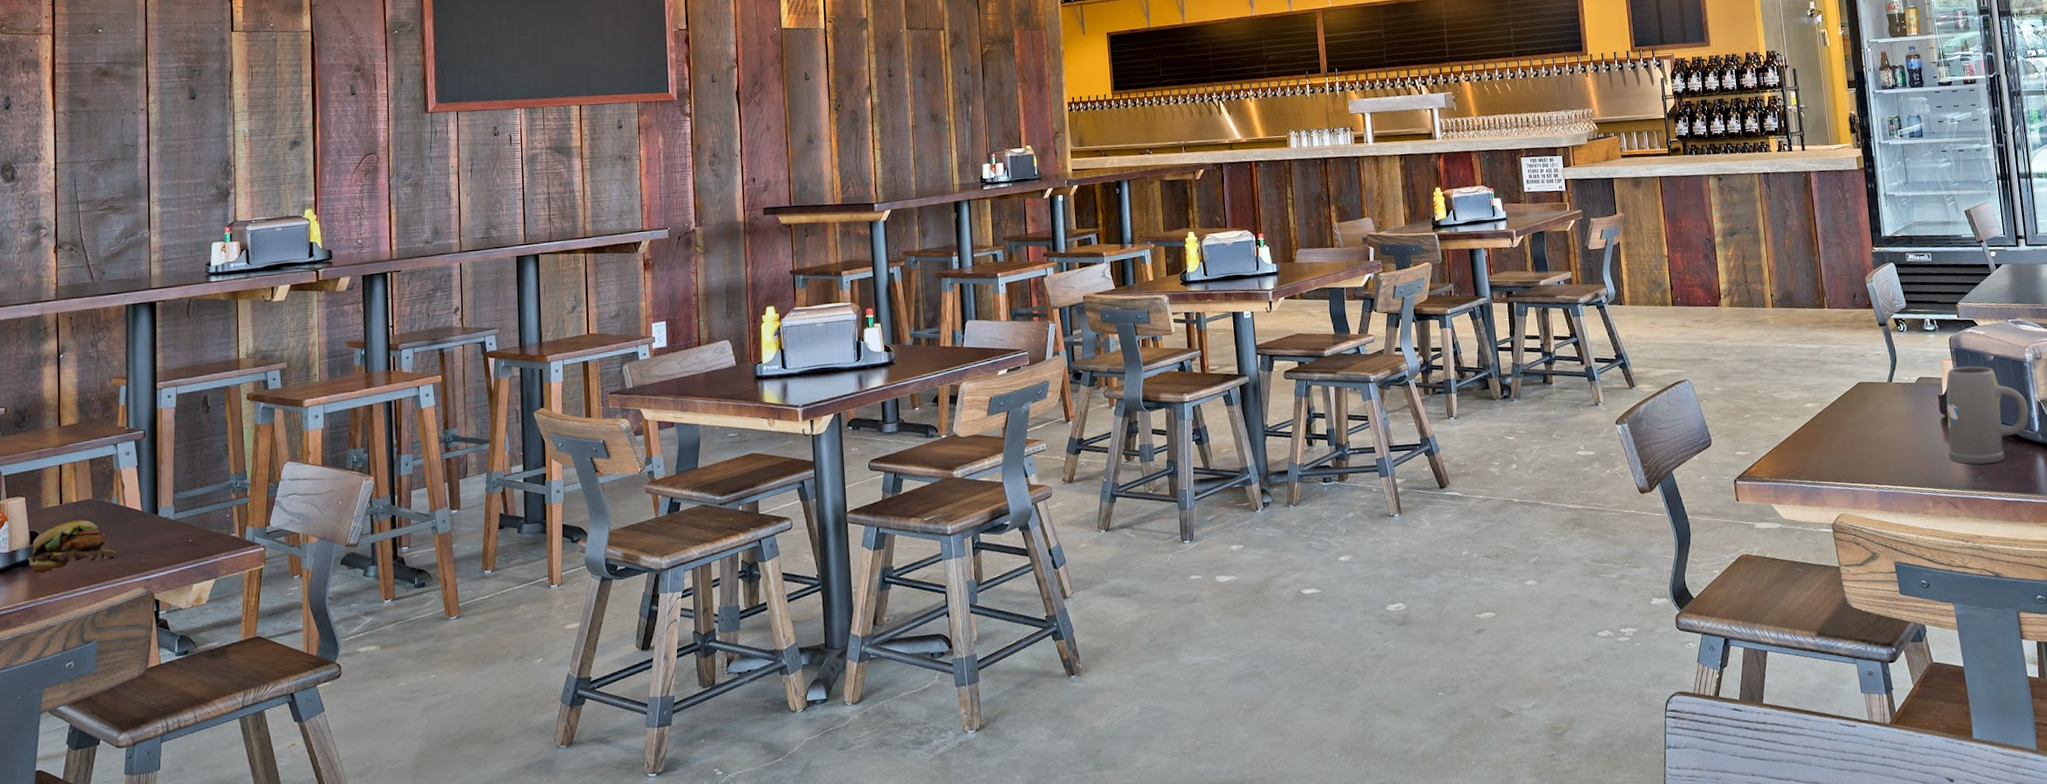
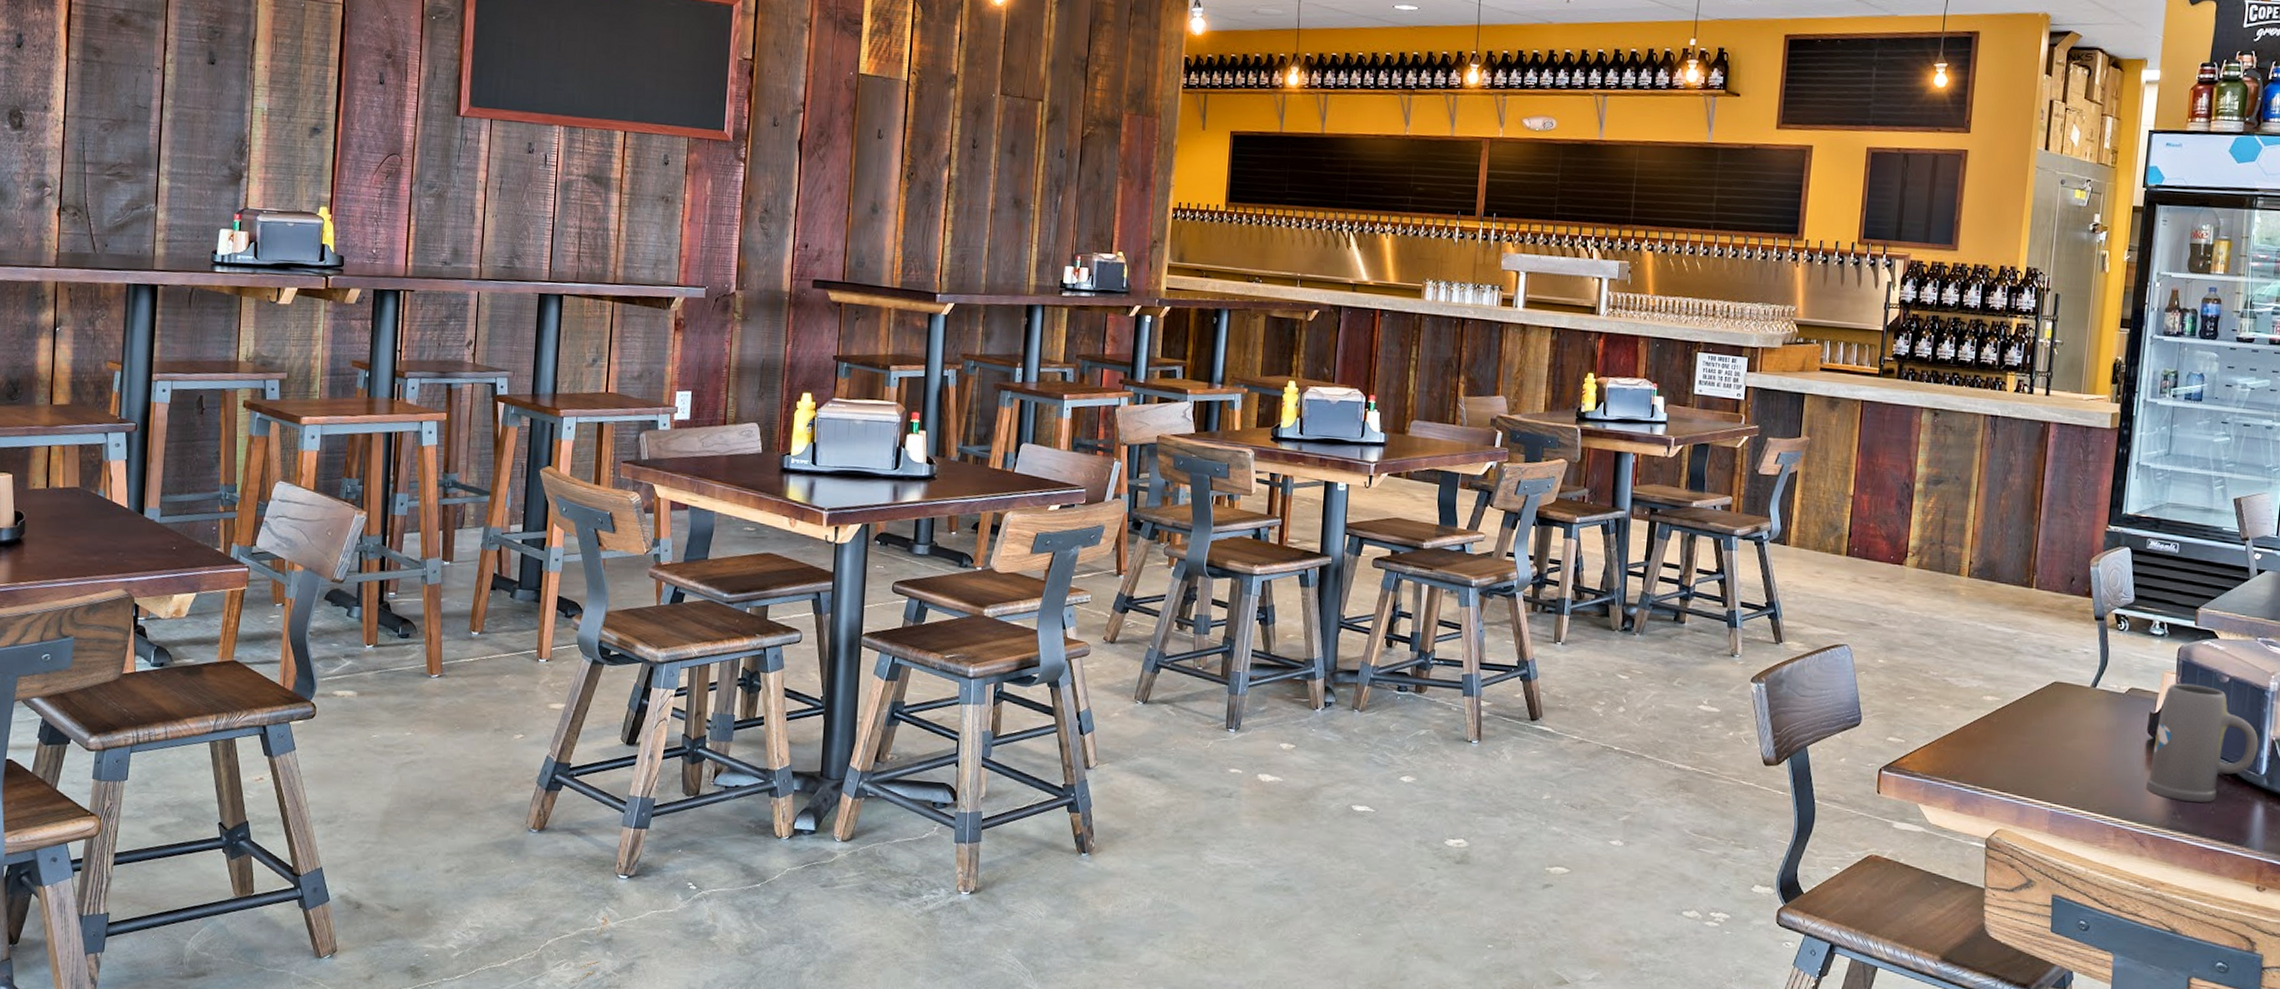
burger: present [27,520,119,573] -> none [11,507,102,556]

